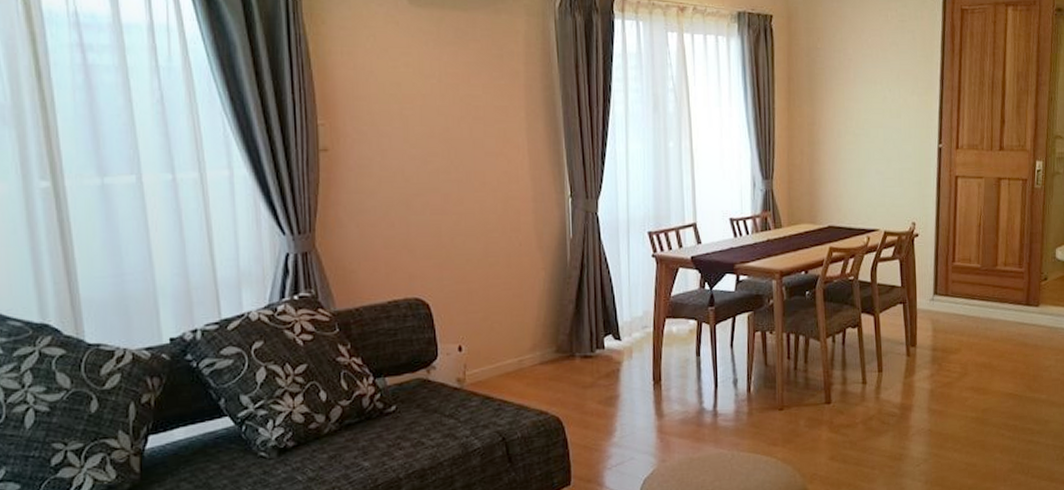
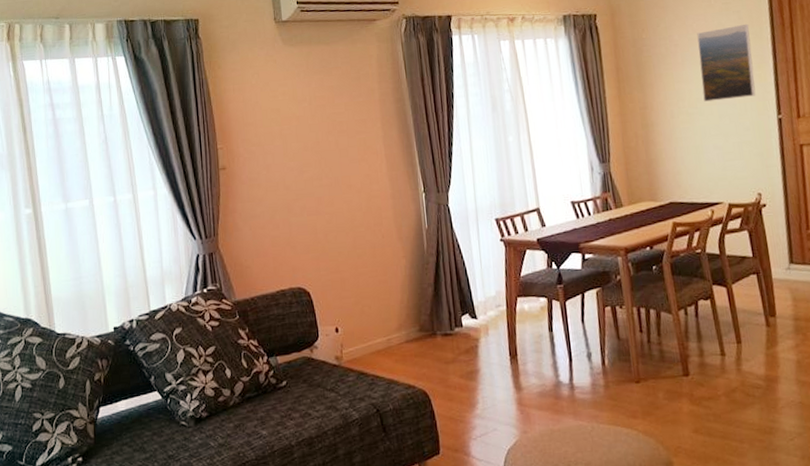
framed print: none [870,45,922,123] -> present [697,23,756,102]

